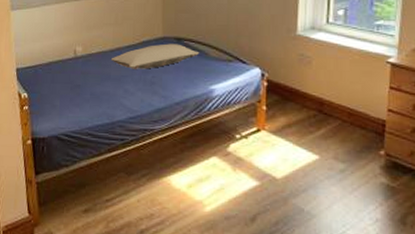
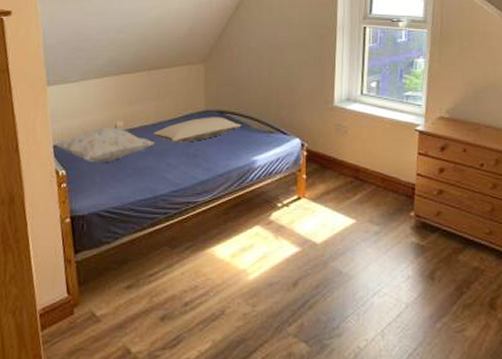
decorative pillow: none [18,52,112,87] -> present [55,127,155,163]

